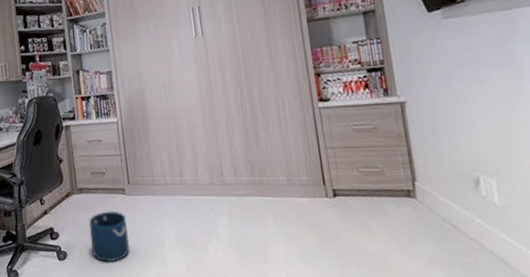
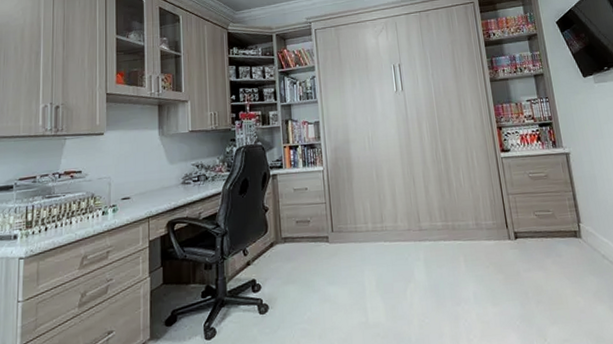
bucket: present [89,211,129,263] -> none [292,259,331,314]

